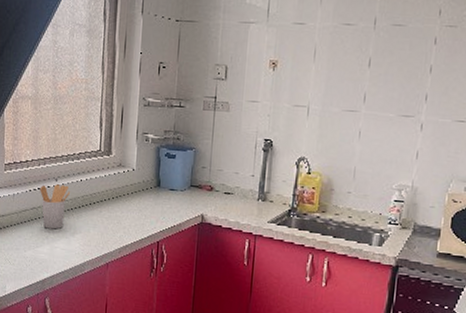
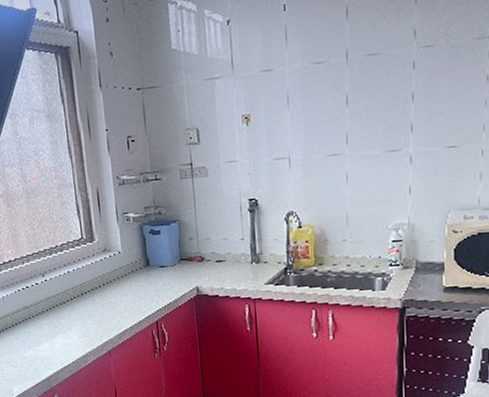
utensil holder: present [40,184,71,230] -> none [28,279,60,326]

